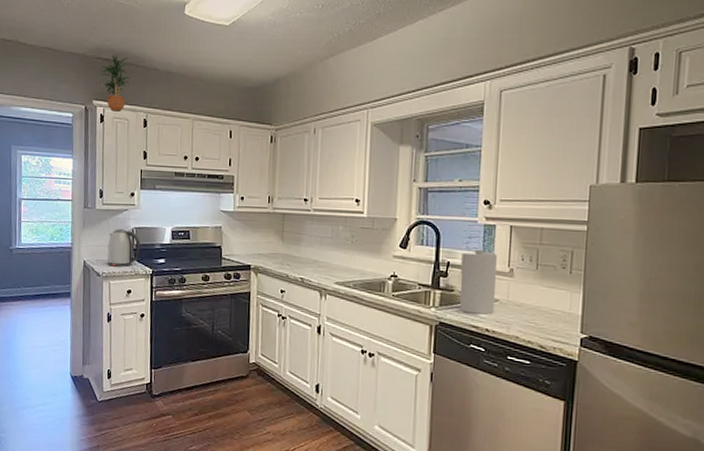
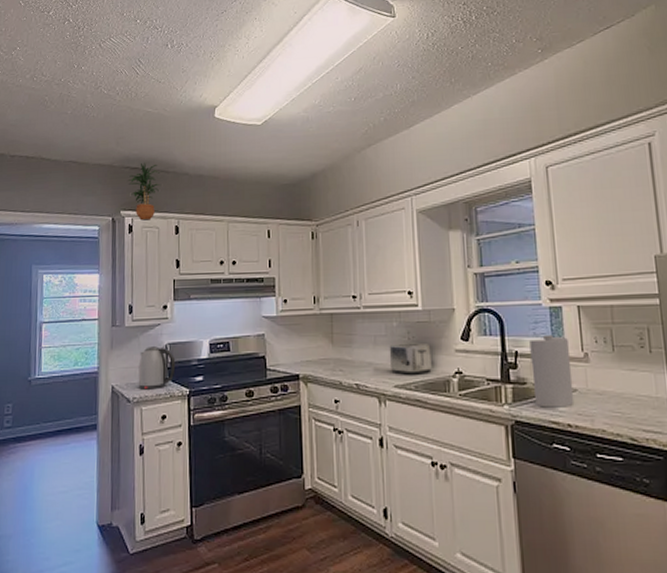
toaster: none [332,245,371,276] -> present [389,342,432,376]

